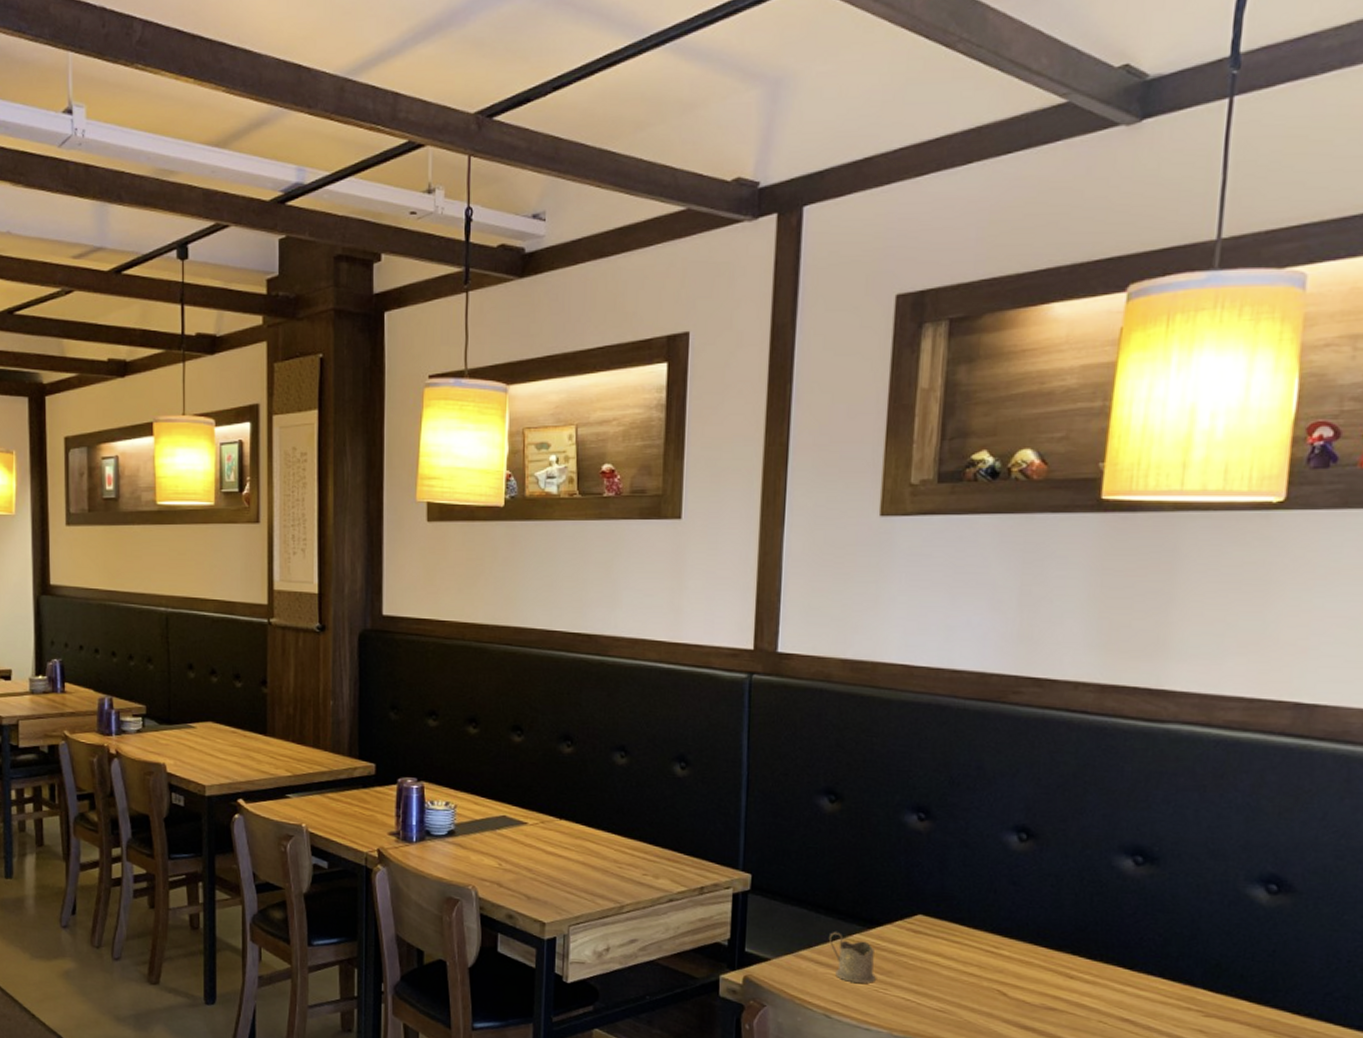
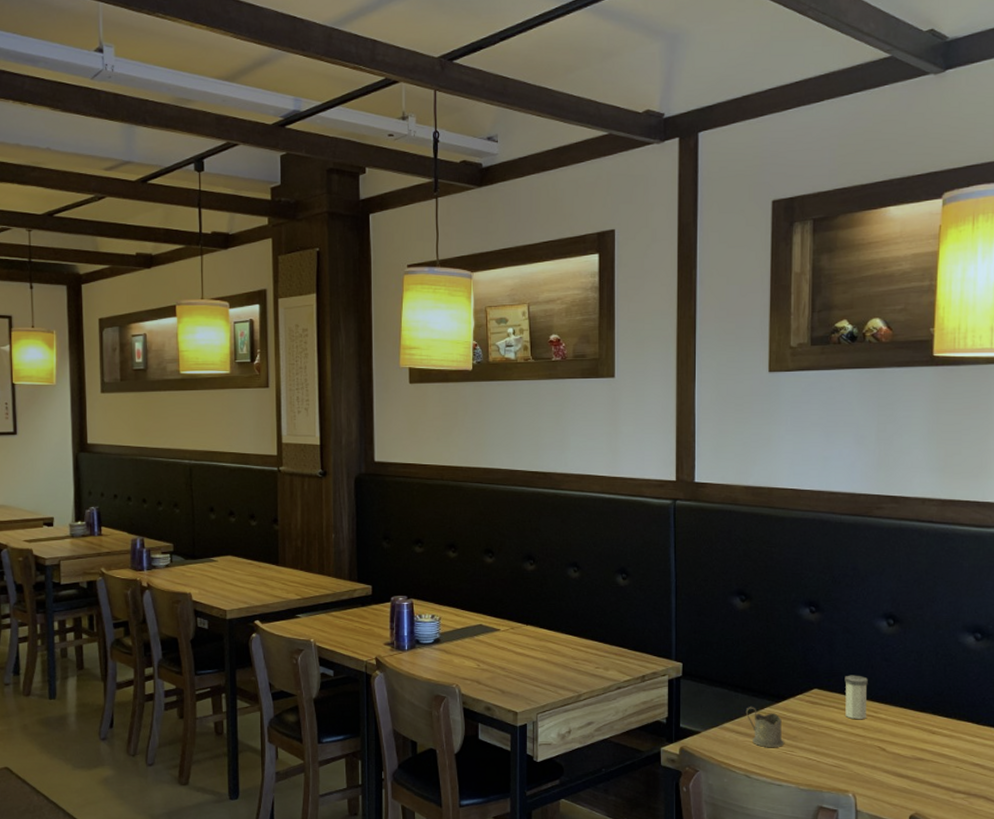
salt shaker: none [957,900,989,956] -> present [844,675,868,720]

